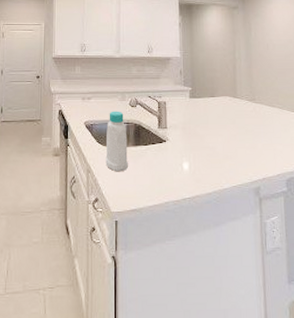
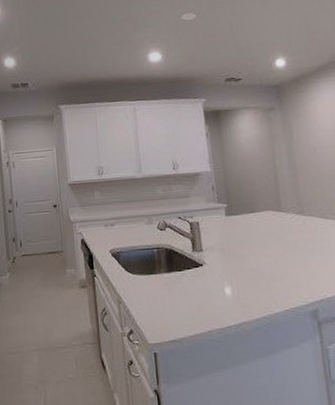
bottle: present [105,111,129,172] -> none [134,235,163,301]

